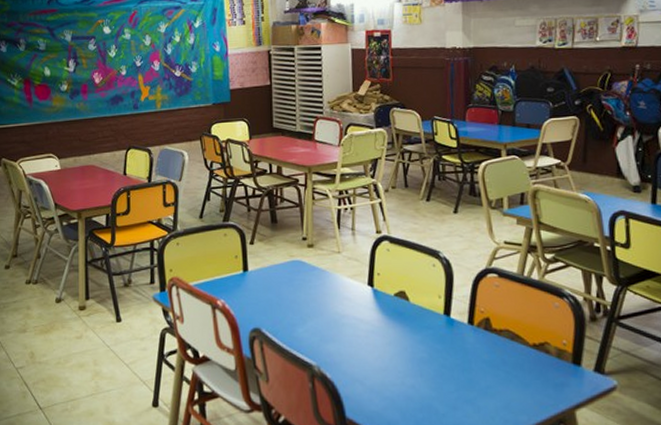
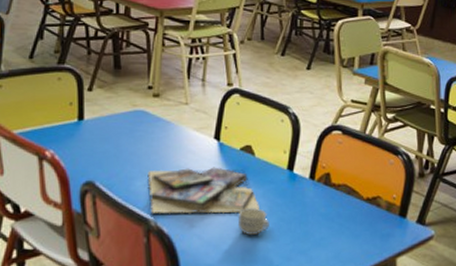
video game cases: none [308,313,419,360] -> present [147,167,259,214]
cup: none [398,354,431,382] -> present [237,208,269,235]

